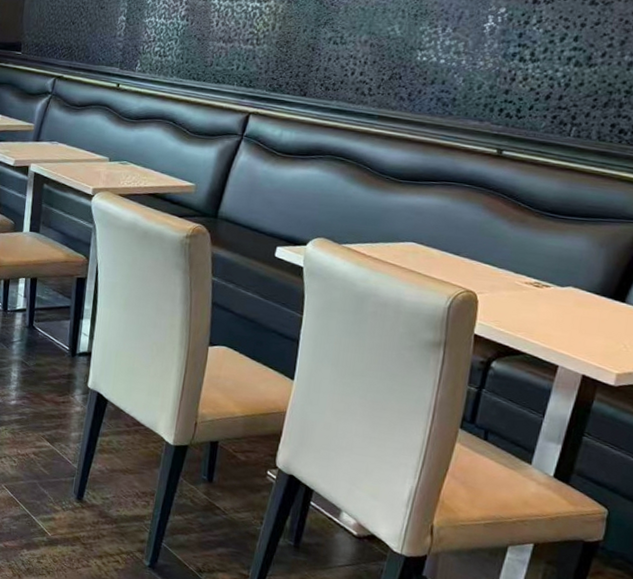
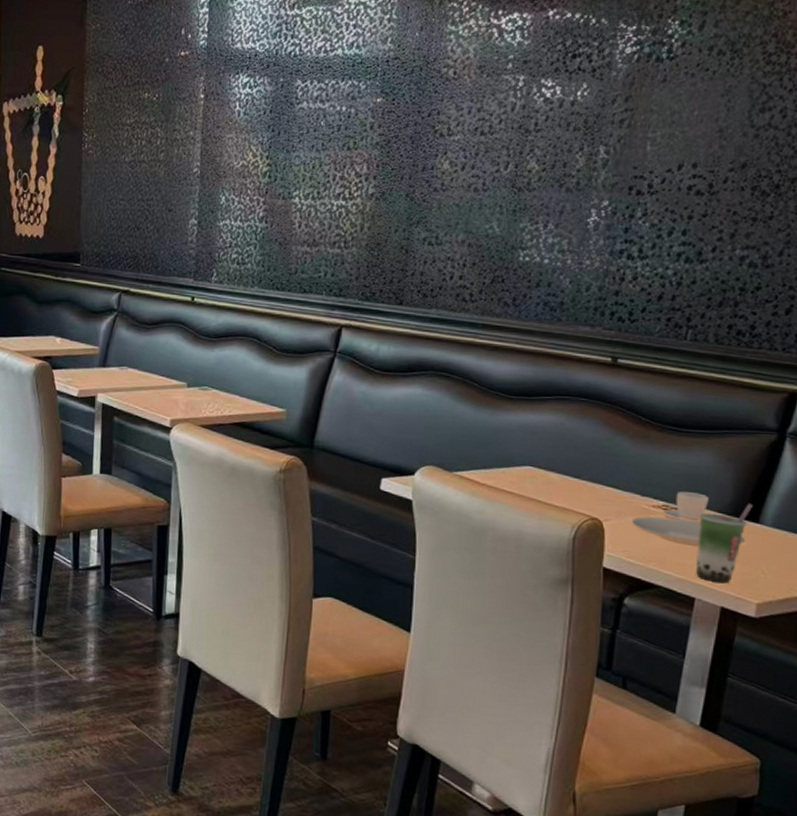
plate: none [505,291,611,321] -> present [632,516,745,546]
teacup: none [535,270,580,300] -> present [663,491,710,523]
beverage cup: none [561,284,620,354] -> present [696,503,752,584]

